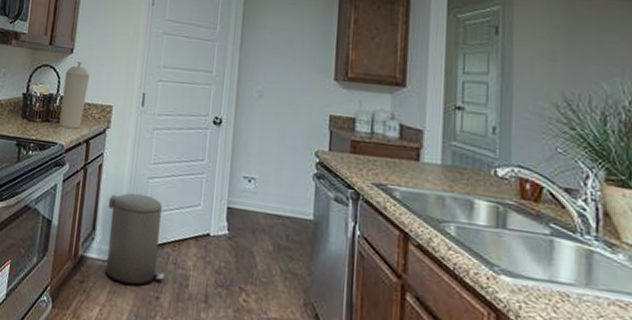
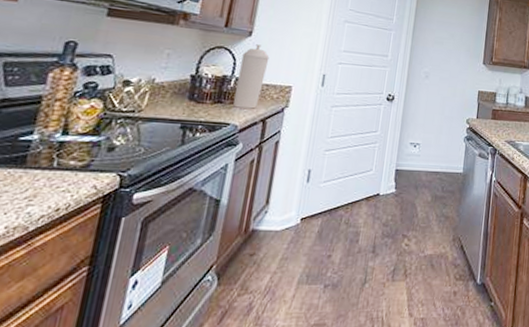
pedal bin: present [105,193,165,287] -> none [277,165,338,251]

